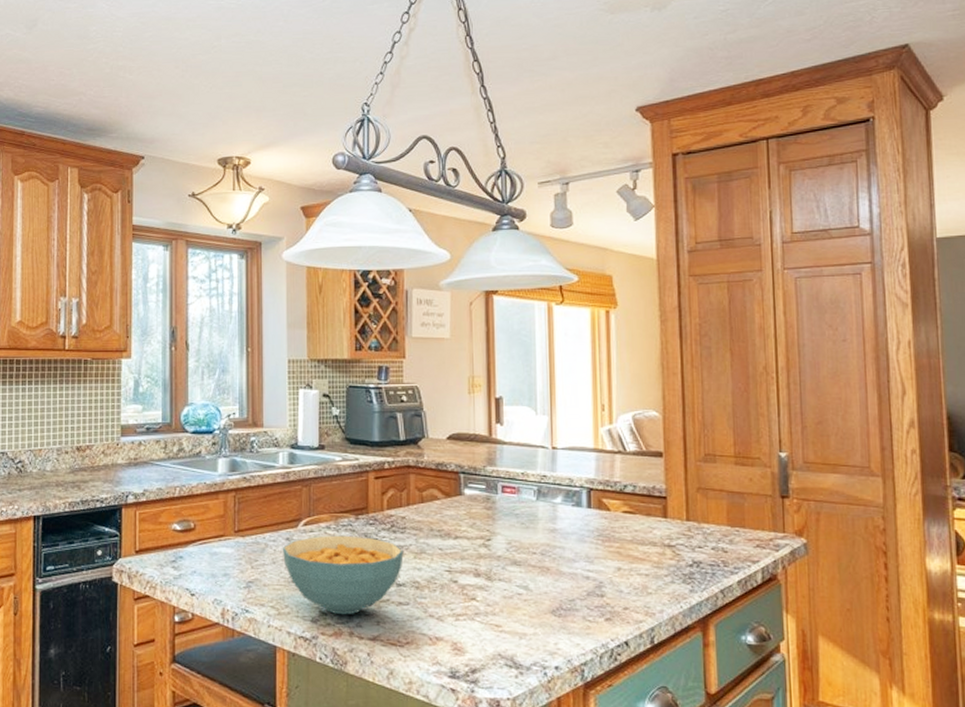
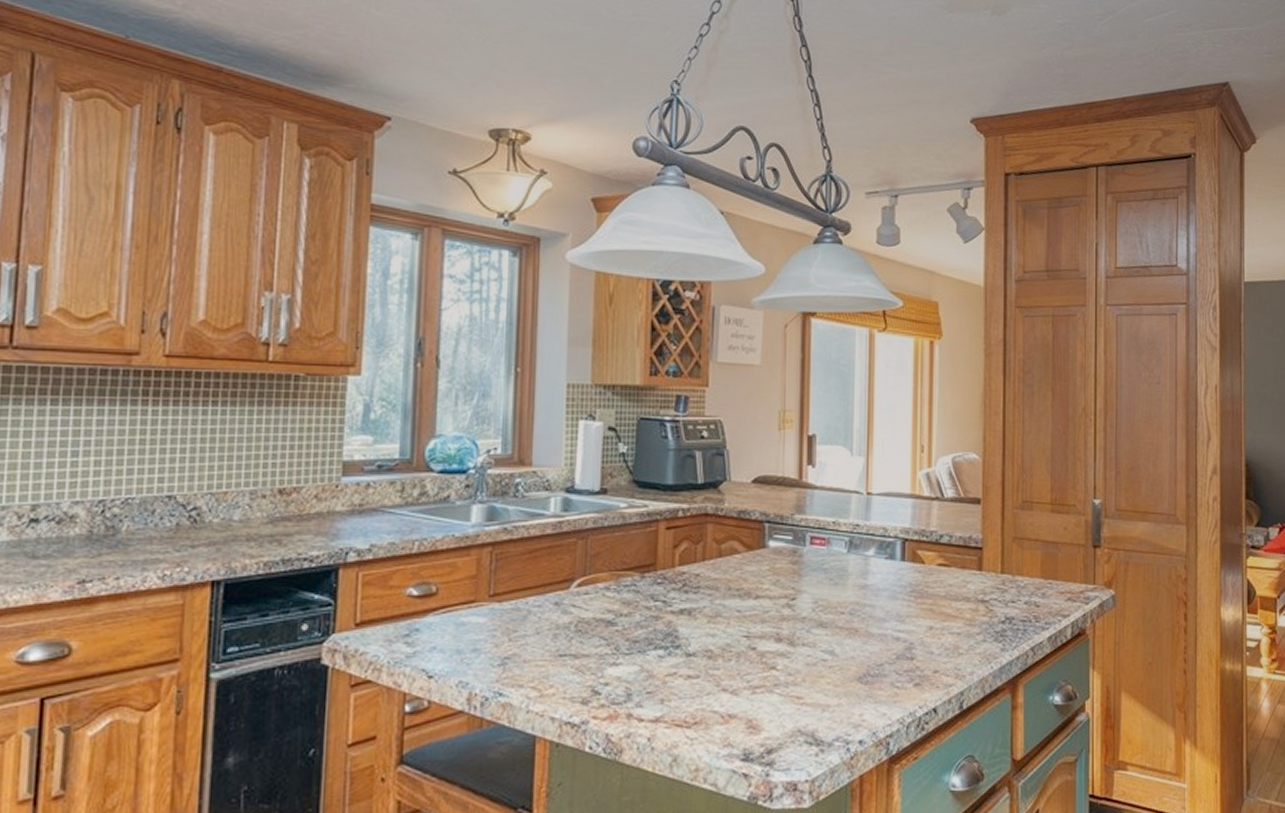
cereal bowl: present [282,535,404,615] -> none [548,597,696,694]

